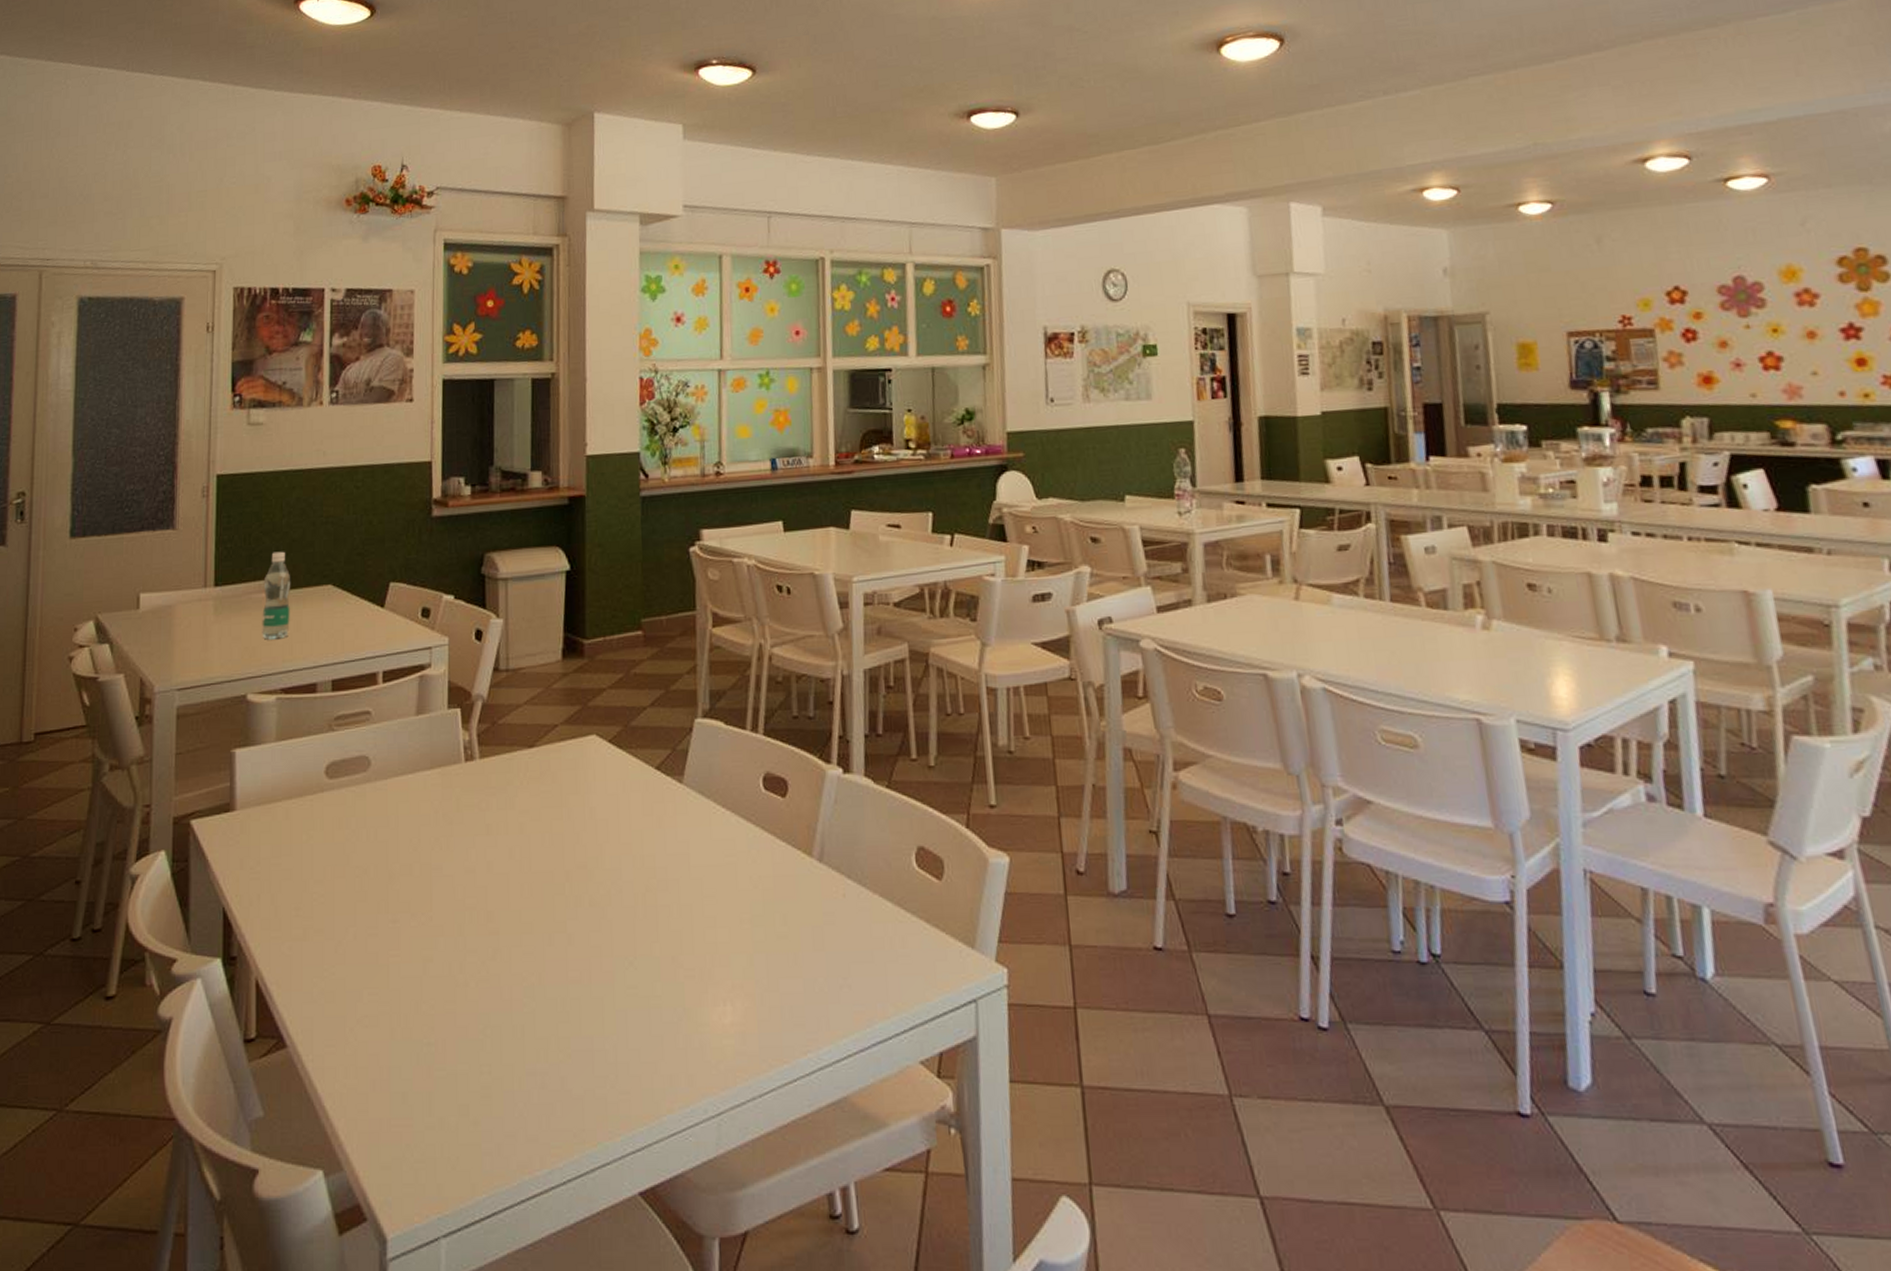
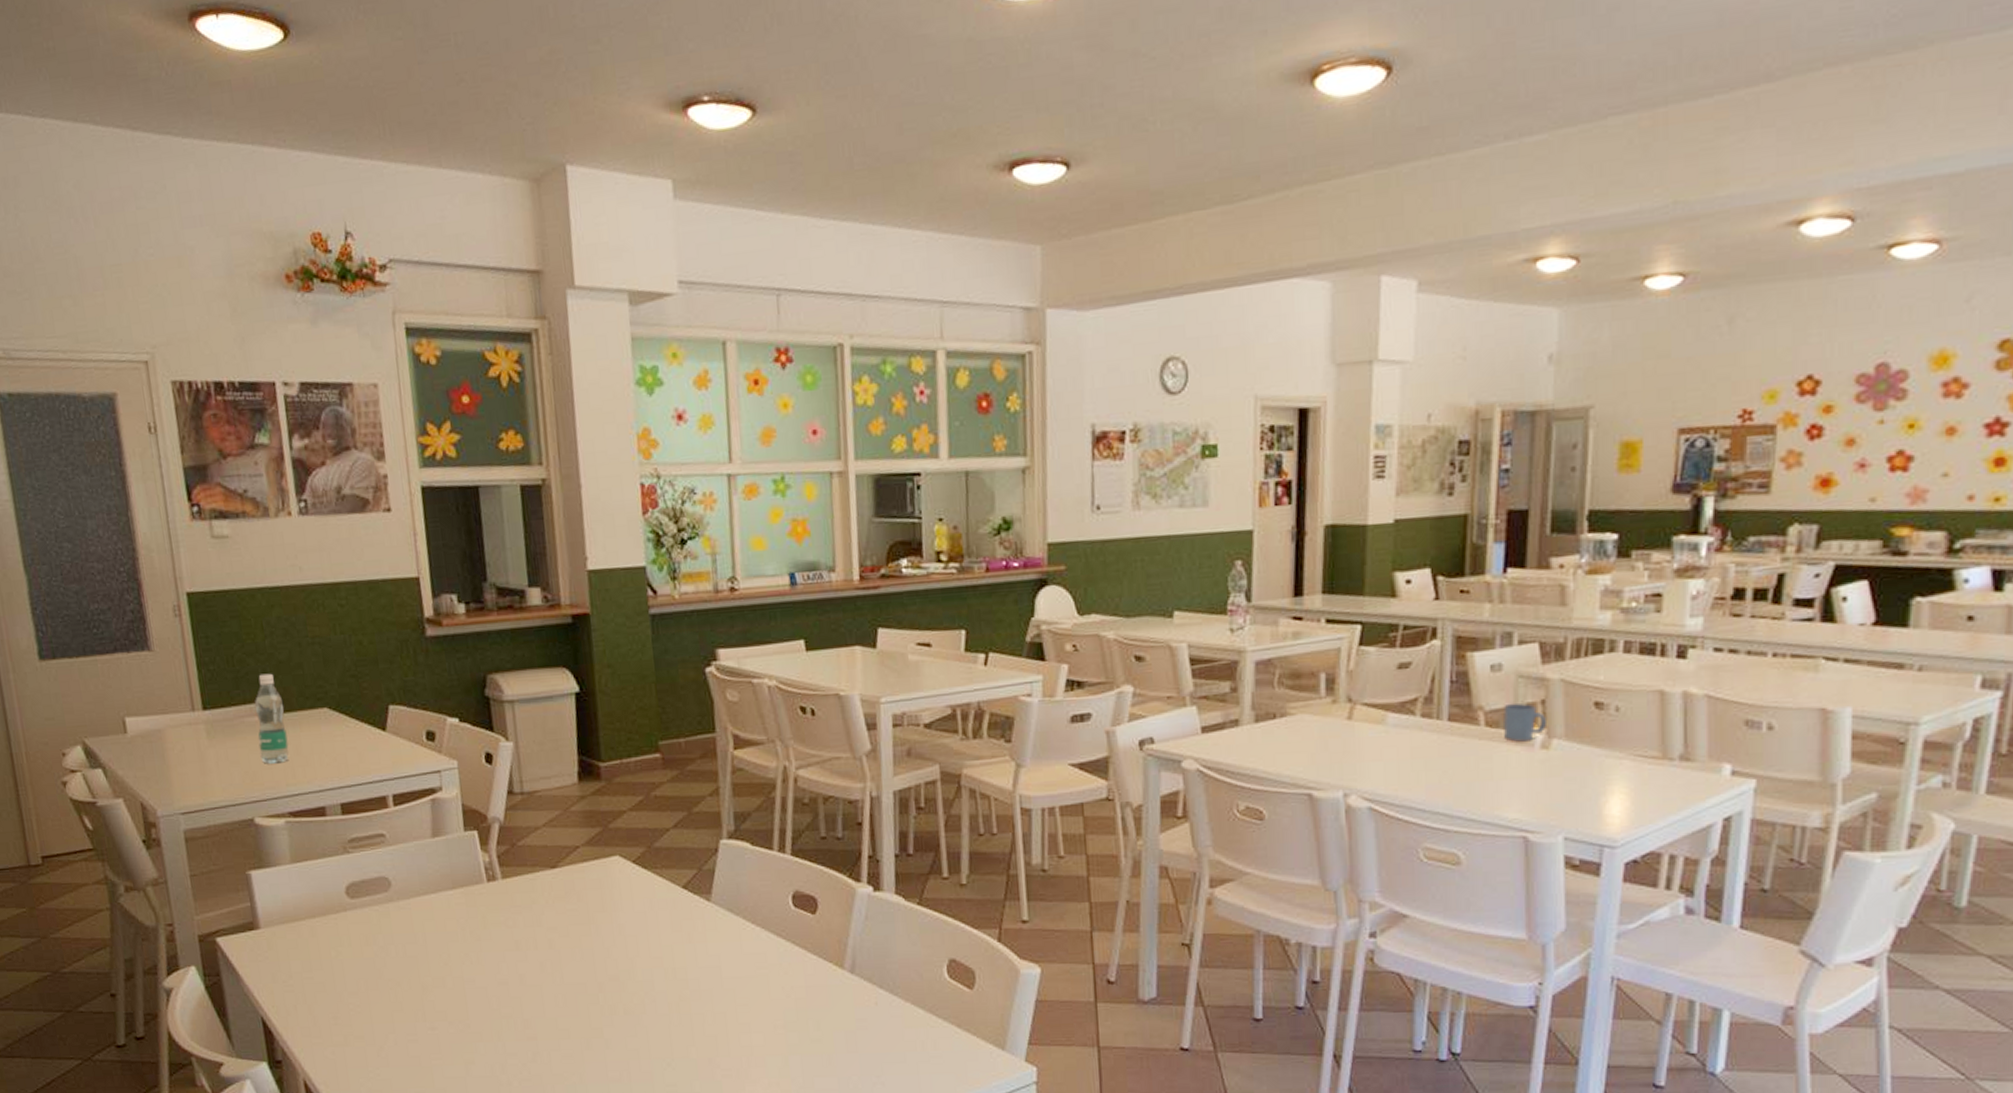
mug: none [1441,584,1485,624] -> present [1502,702,1546,744]

